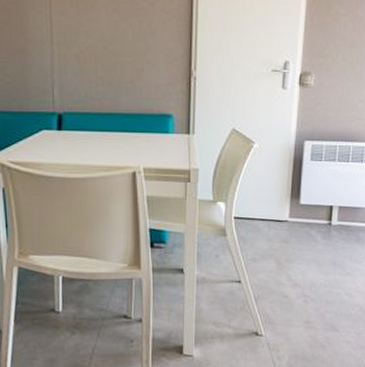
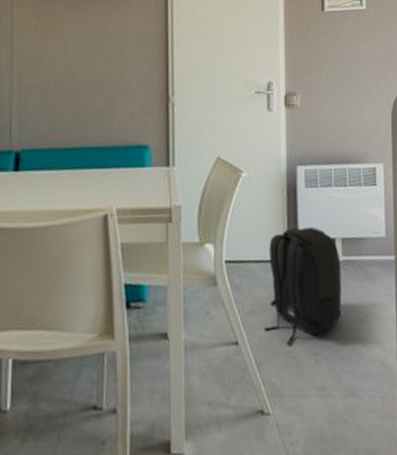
backpack: none [263,195,335,287] -> present [263,226,342,346]

